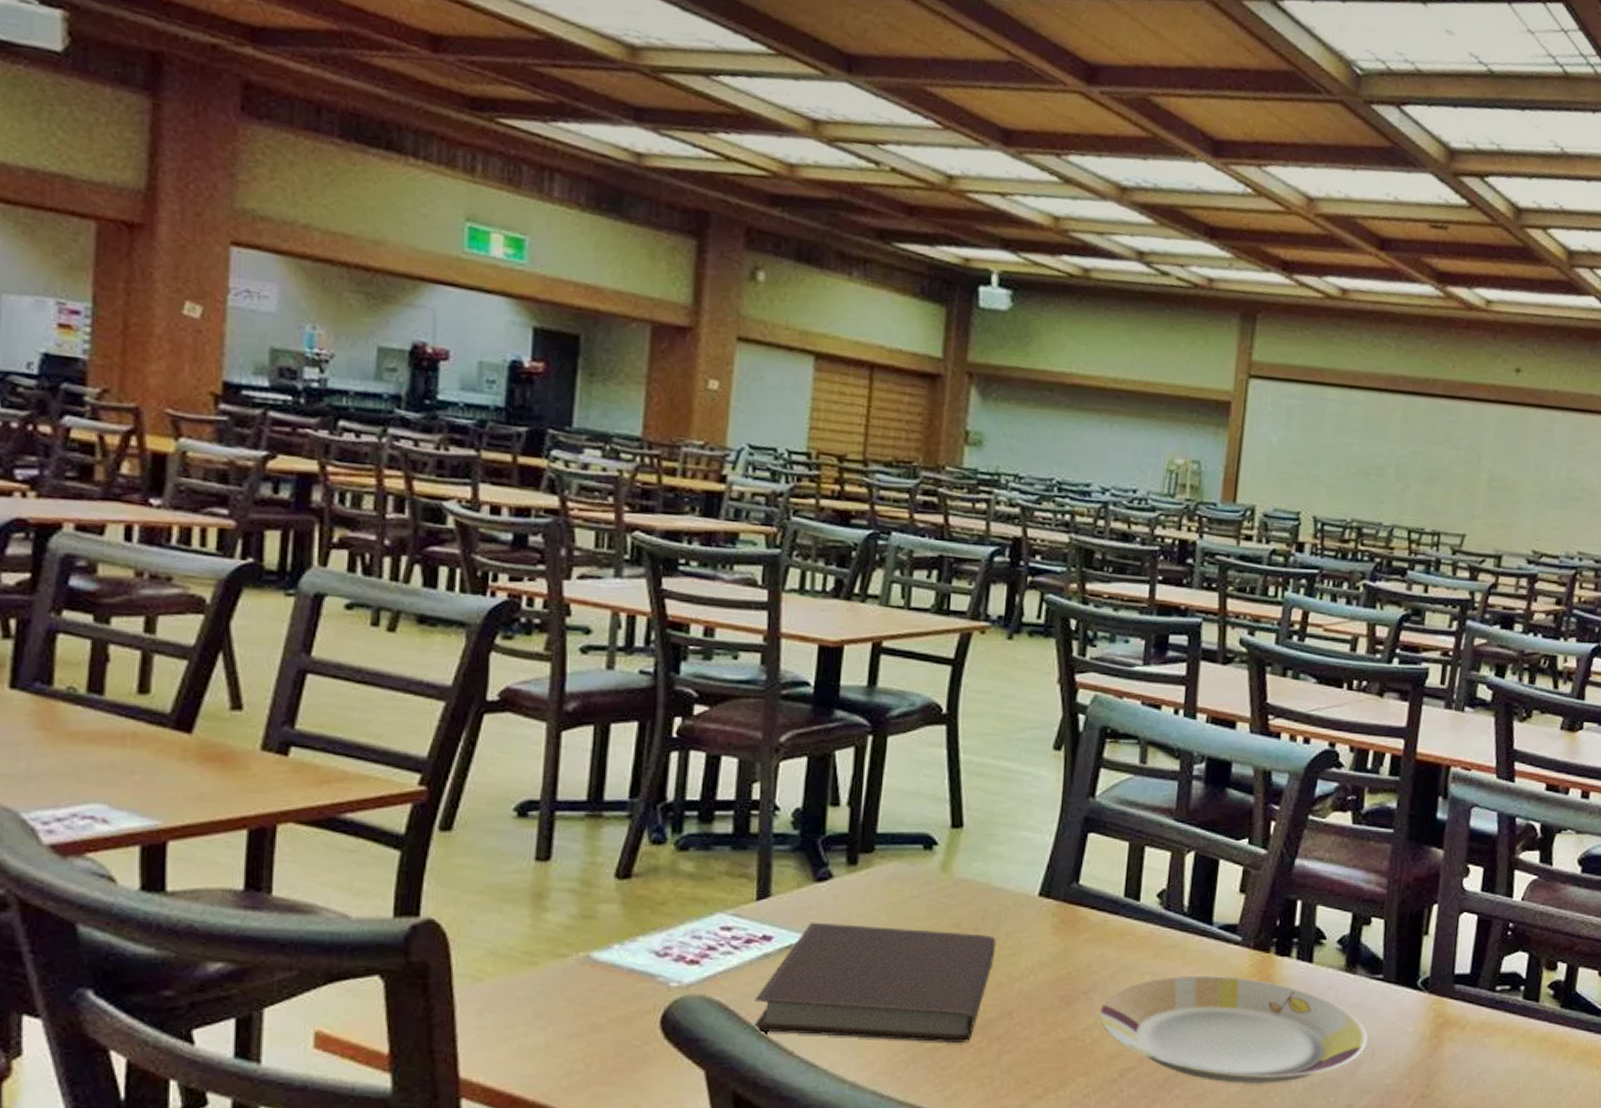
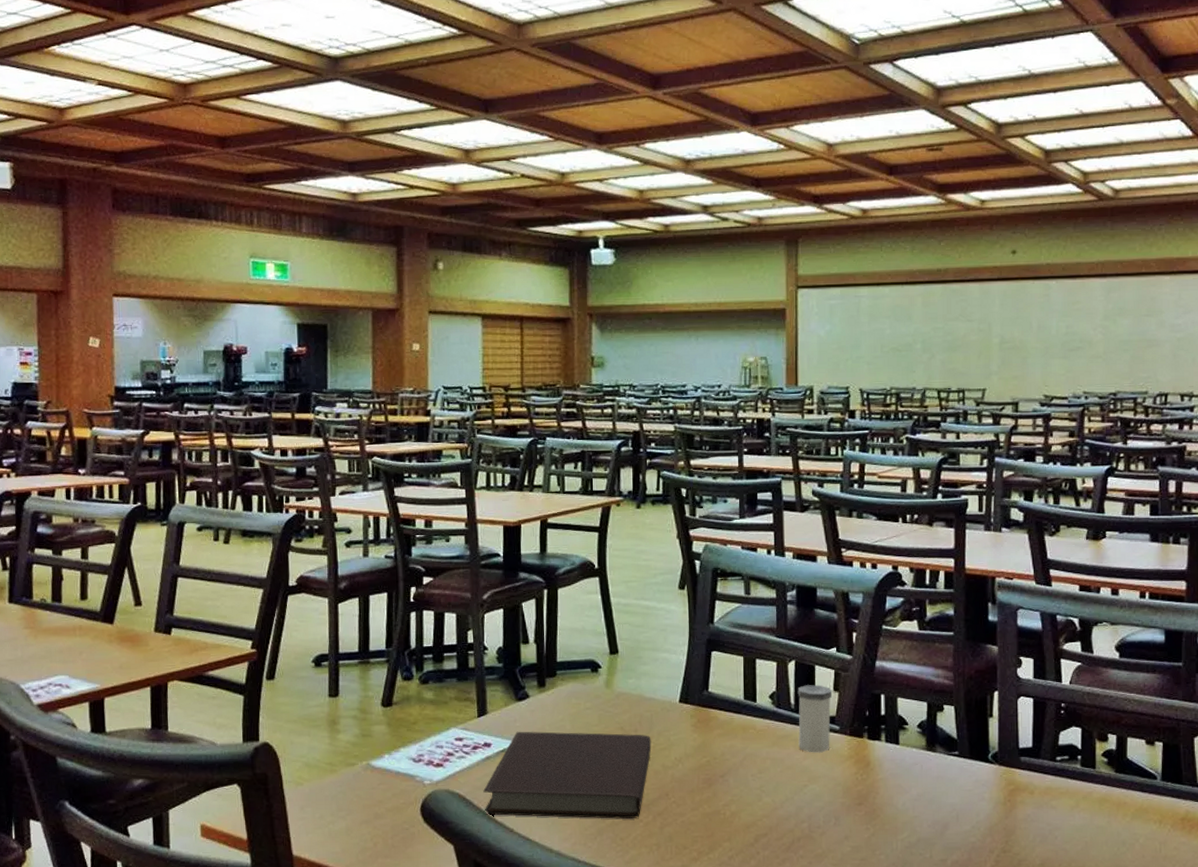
plate: present [1100,975,1369,1084] -> none [735,758,953,845]
salt shaker: none [1188,883,1238,969] -> present [797,685,833,753]

